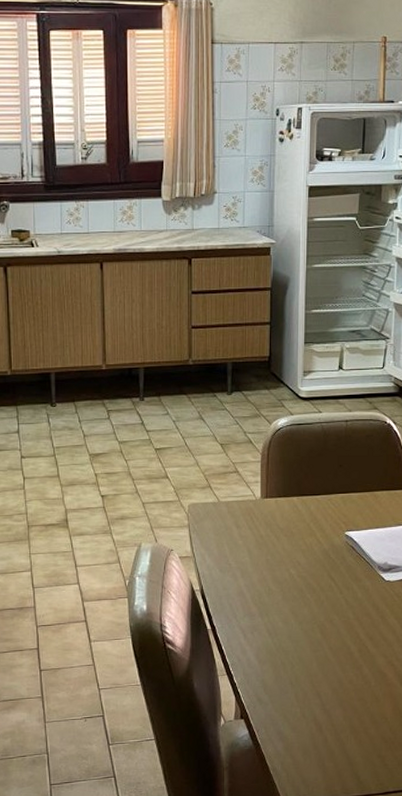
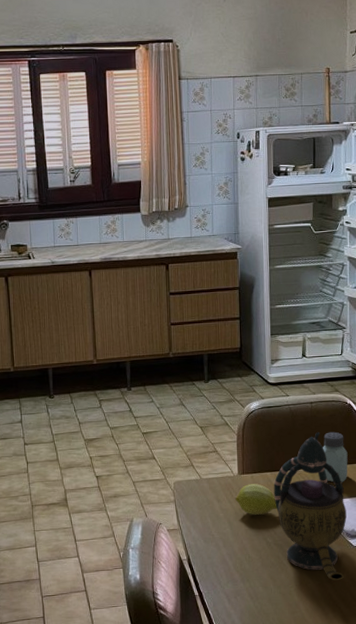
fruit: none [256,509,303,544] -> present [234,483,277,515]
teapot: none [300,454,380,617] -> present [273,432,347,580]
saltshaker: none [357,454,384,510] -> present [323,432,348,482]

